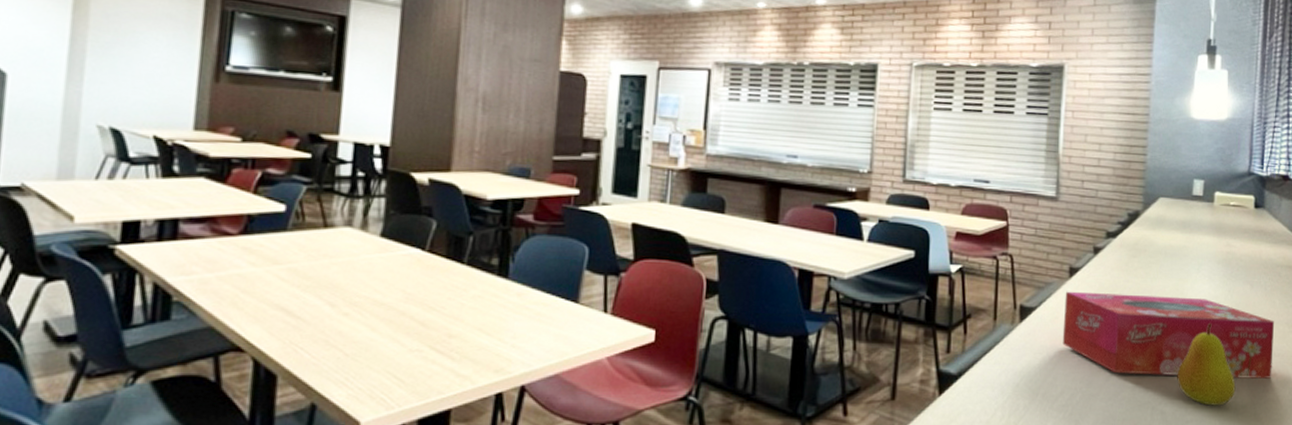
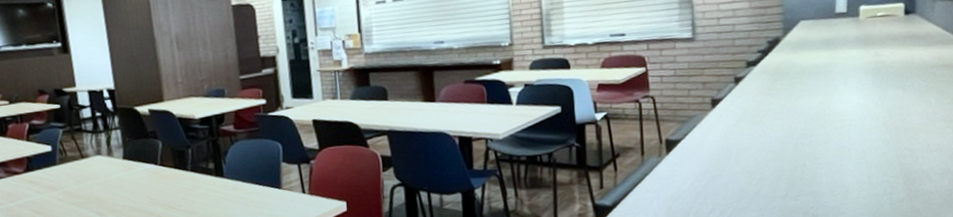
tissue box: present [1062,291,1275,379] -> none [709,108,931,187]
fruit: present [1177,323,1236,406] -> none [828,130,890,204]

